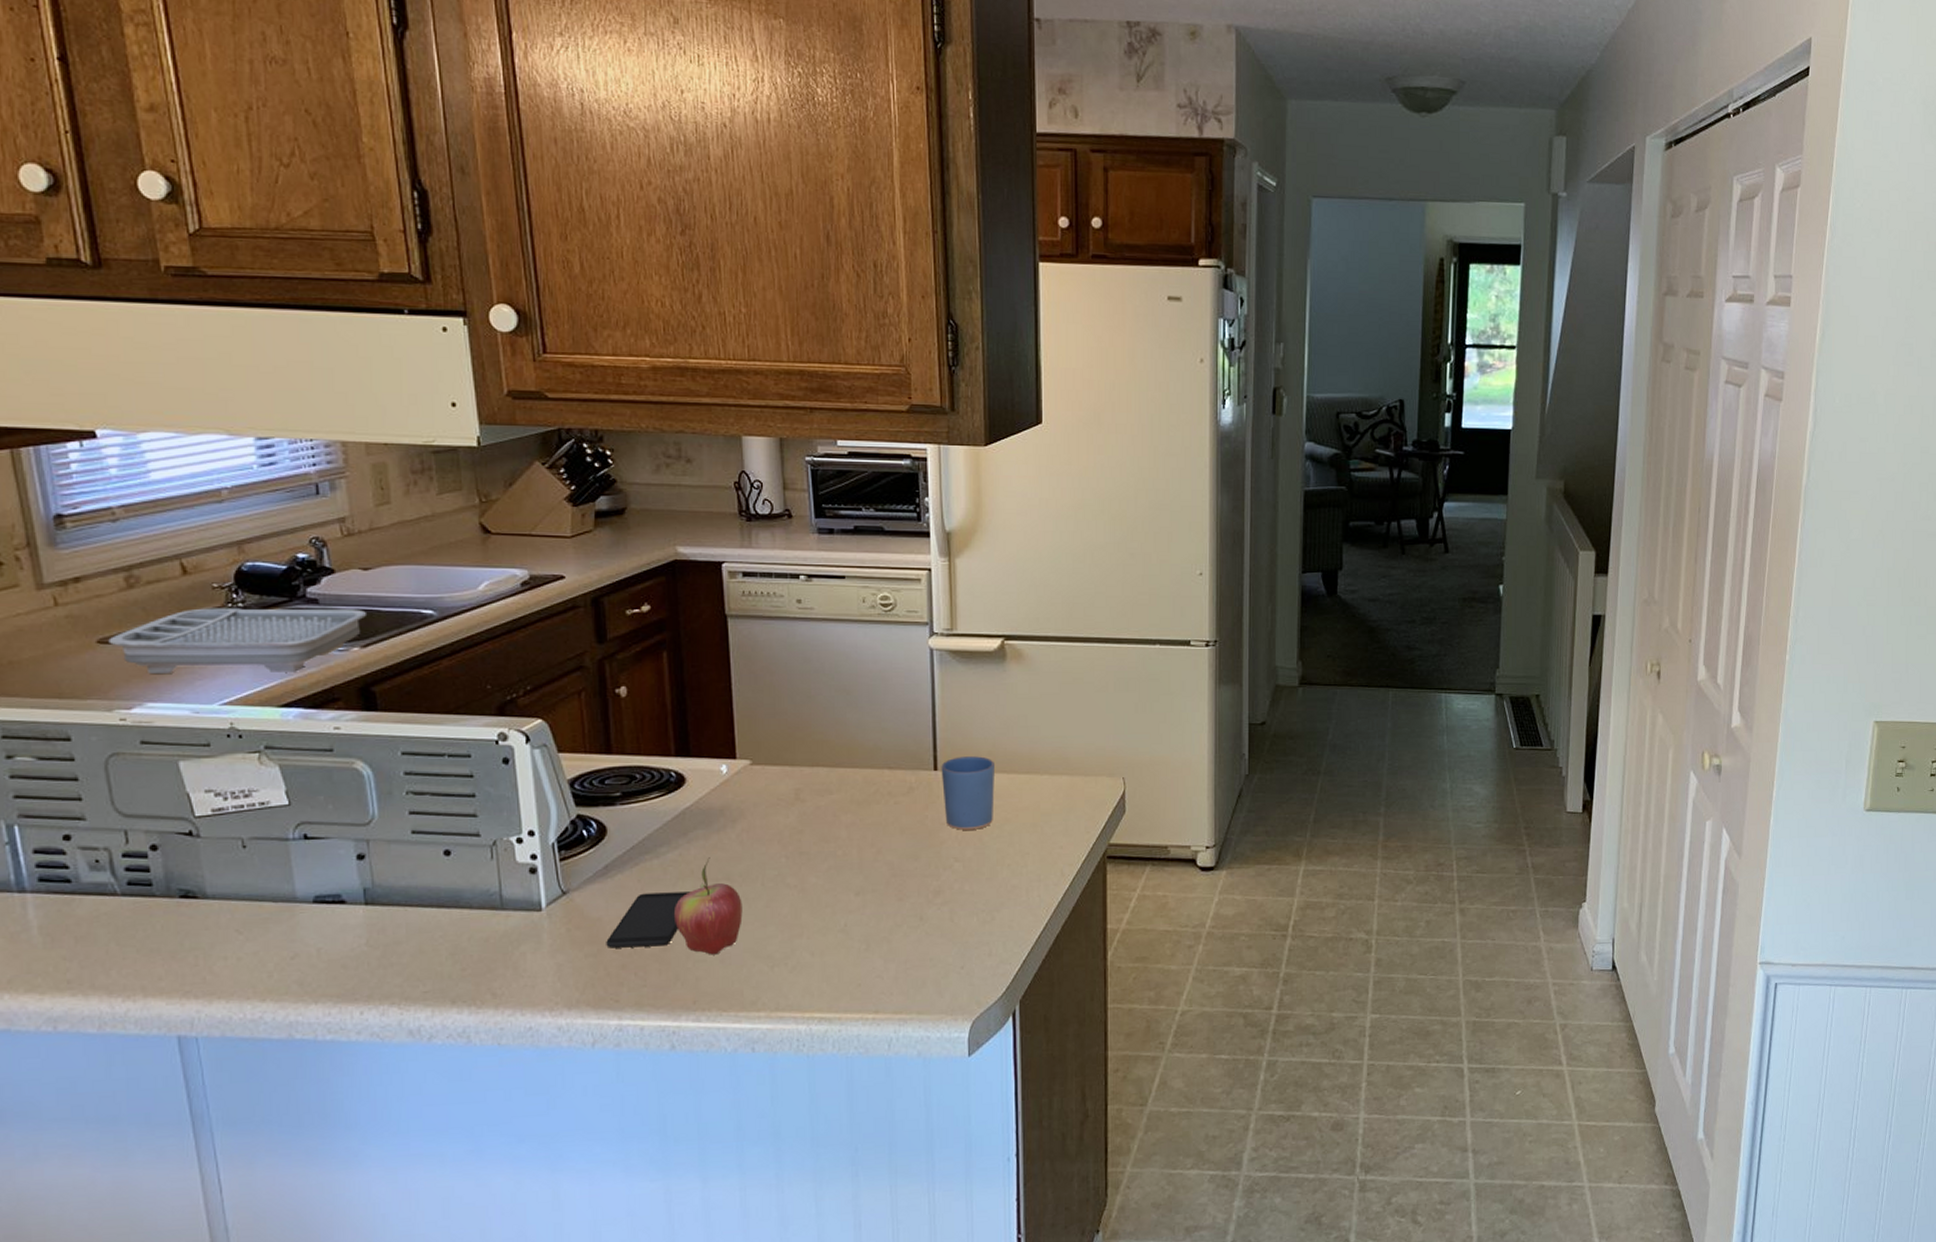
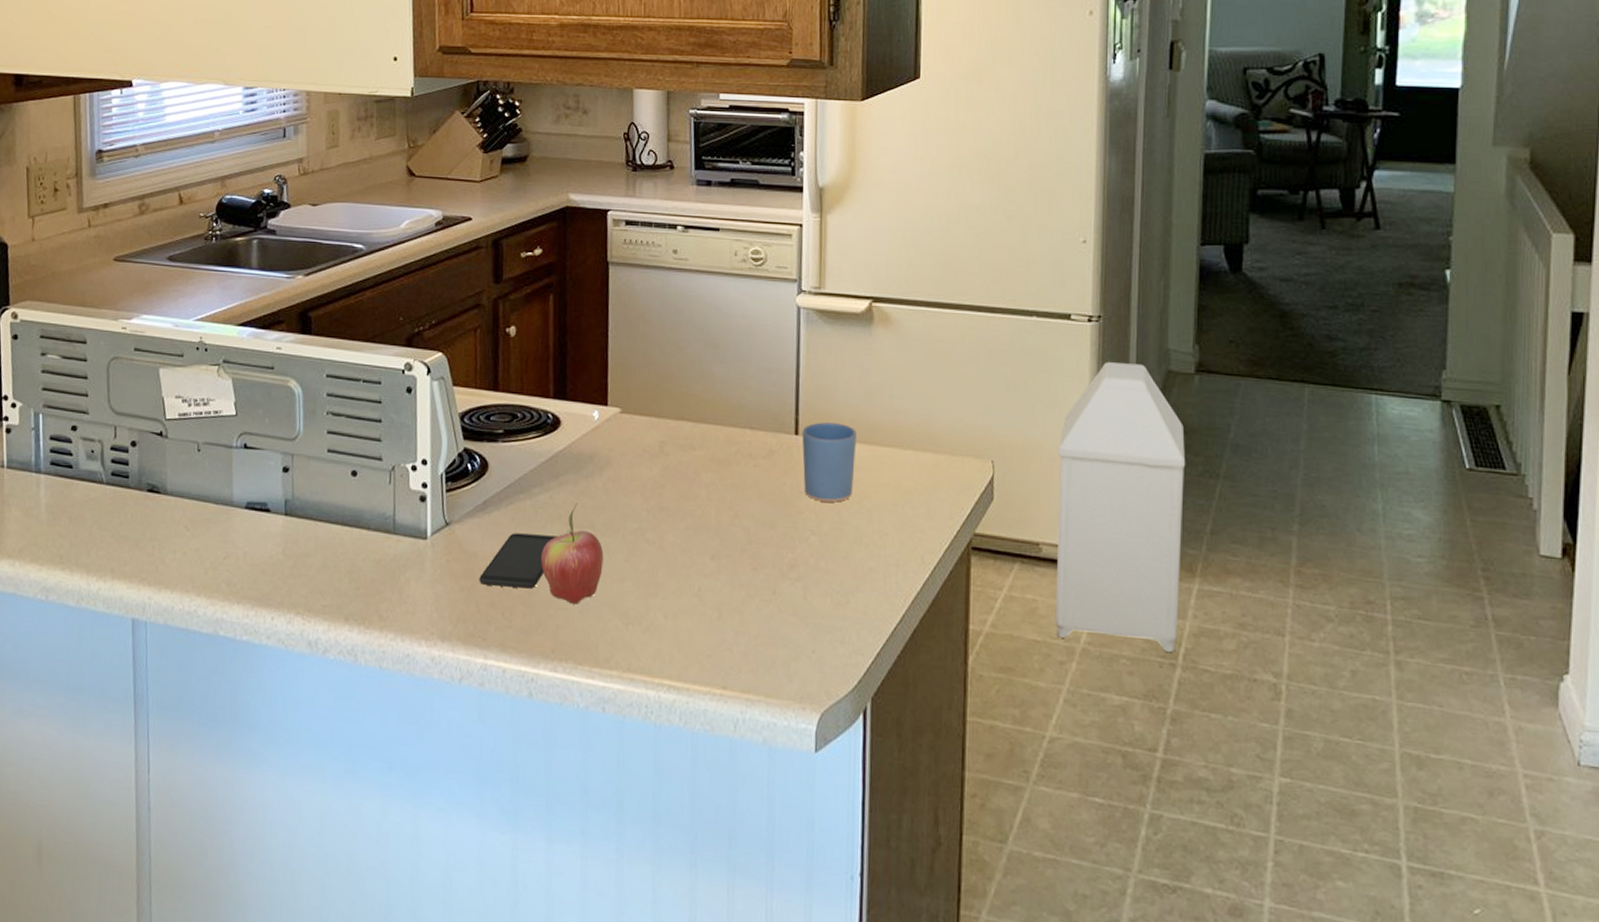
dish rack: present [108,608,368,673] -> none [121,234,312,295]
trash can: none [1181,681,1293,926] -> present [1055,362,1186,653]

